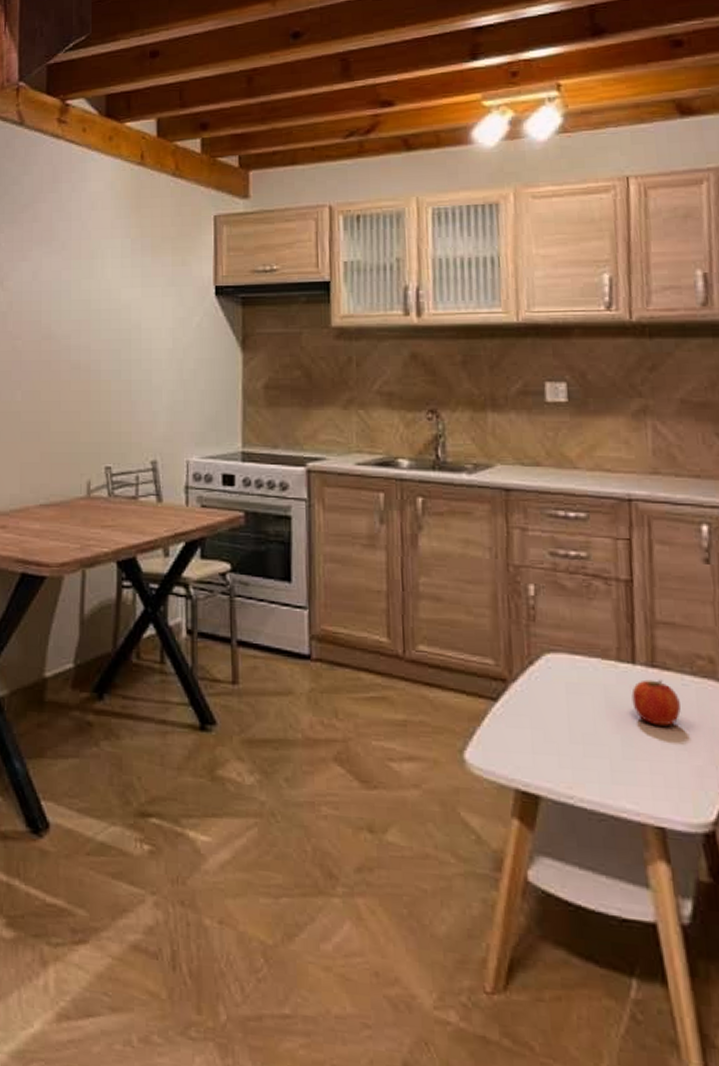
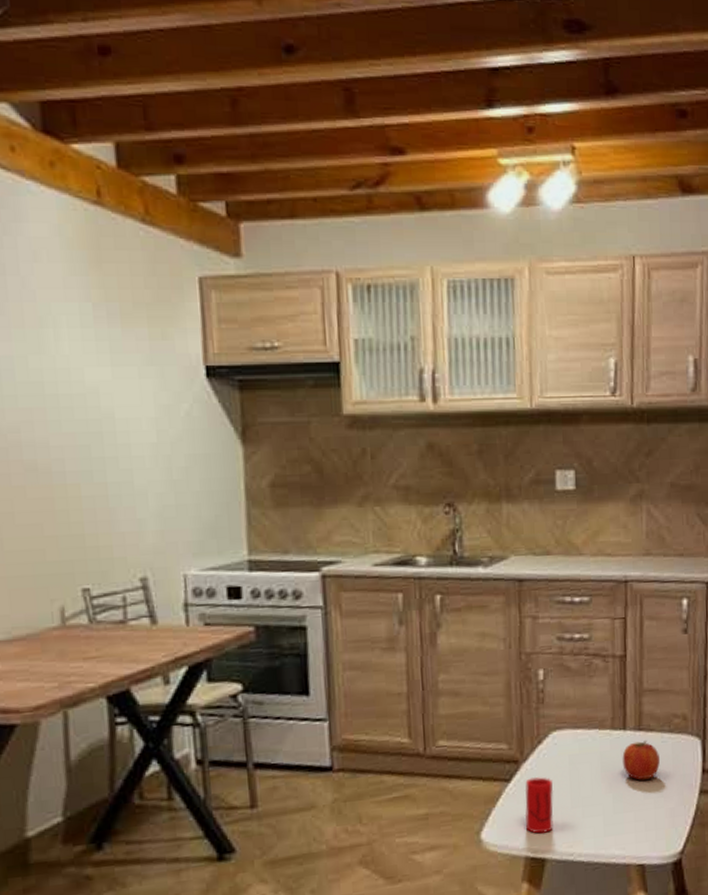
cup: none [514,701,549,766] -> present [524,777,554,834]

